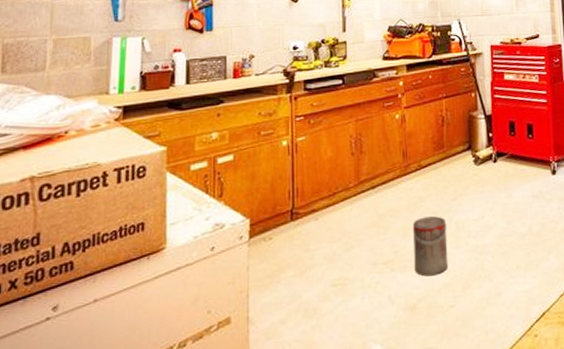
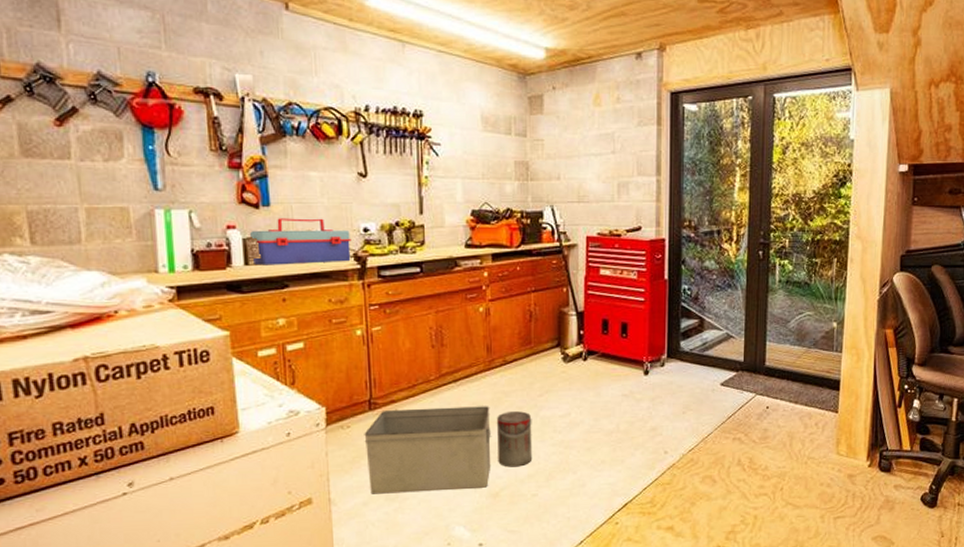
toolbox: none [192,39,282,84] -> present [249,218,352,266]
storage bin: none [285,212,408,311] -> present [364,406,491,494]

